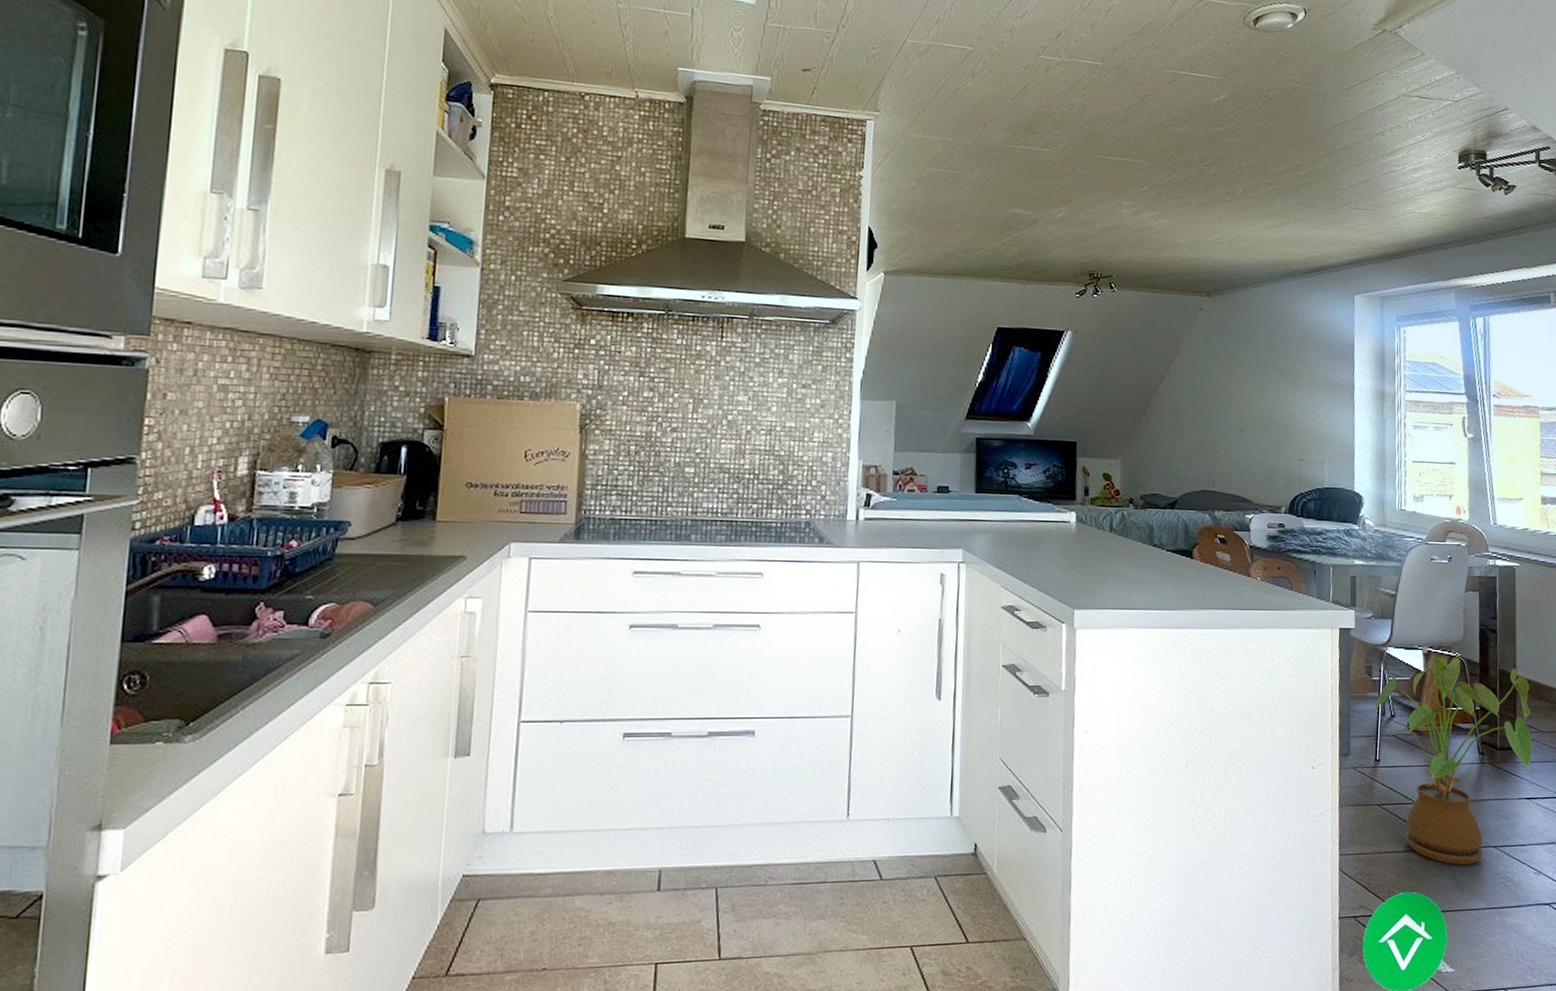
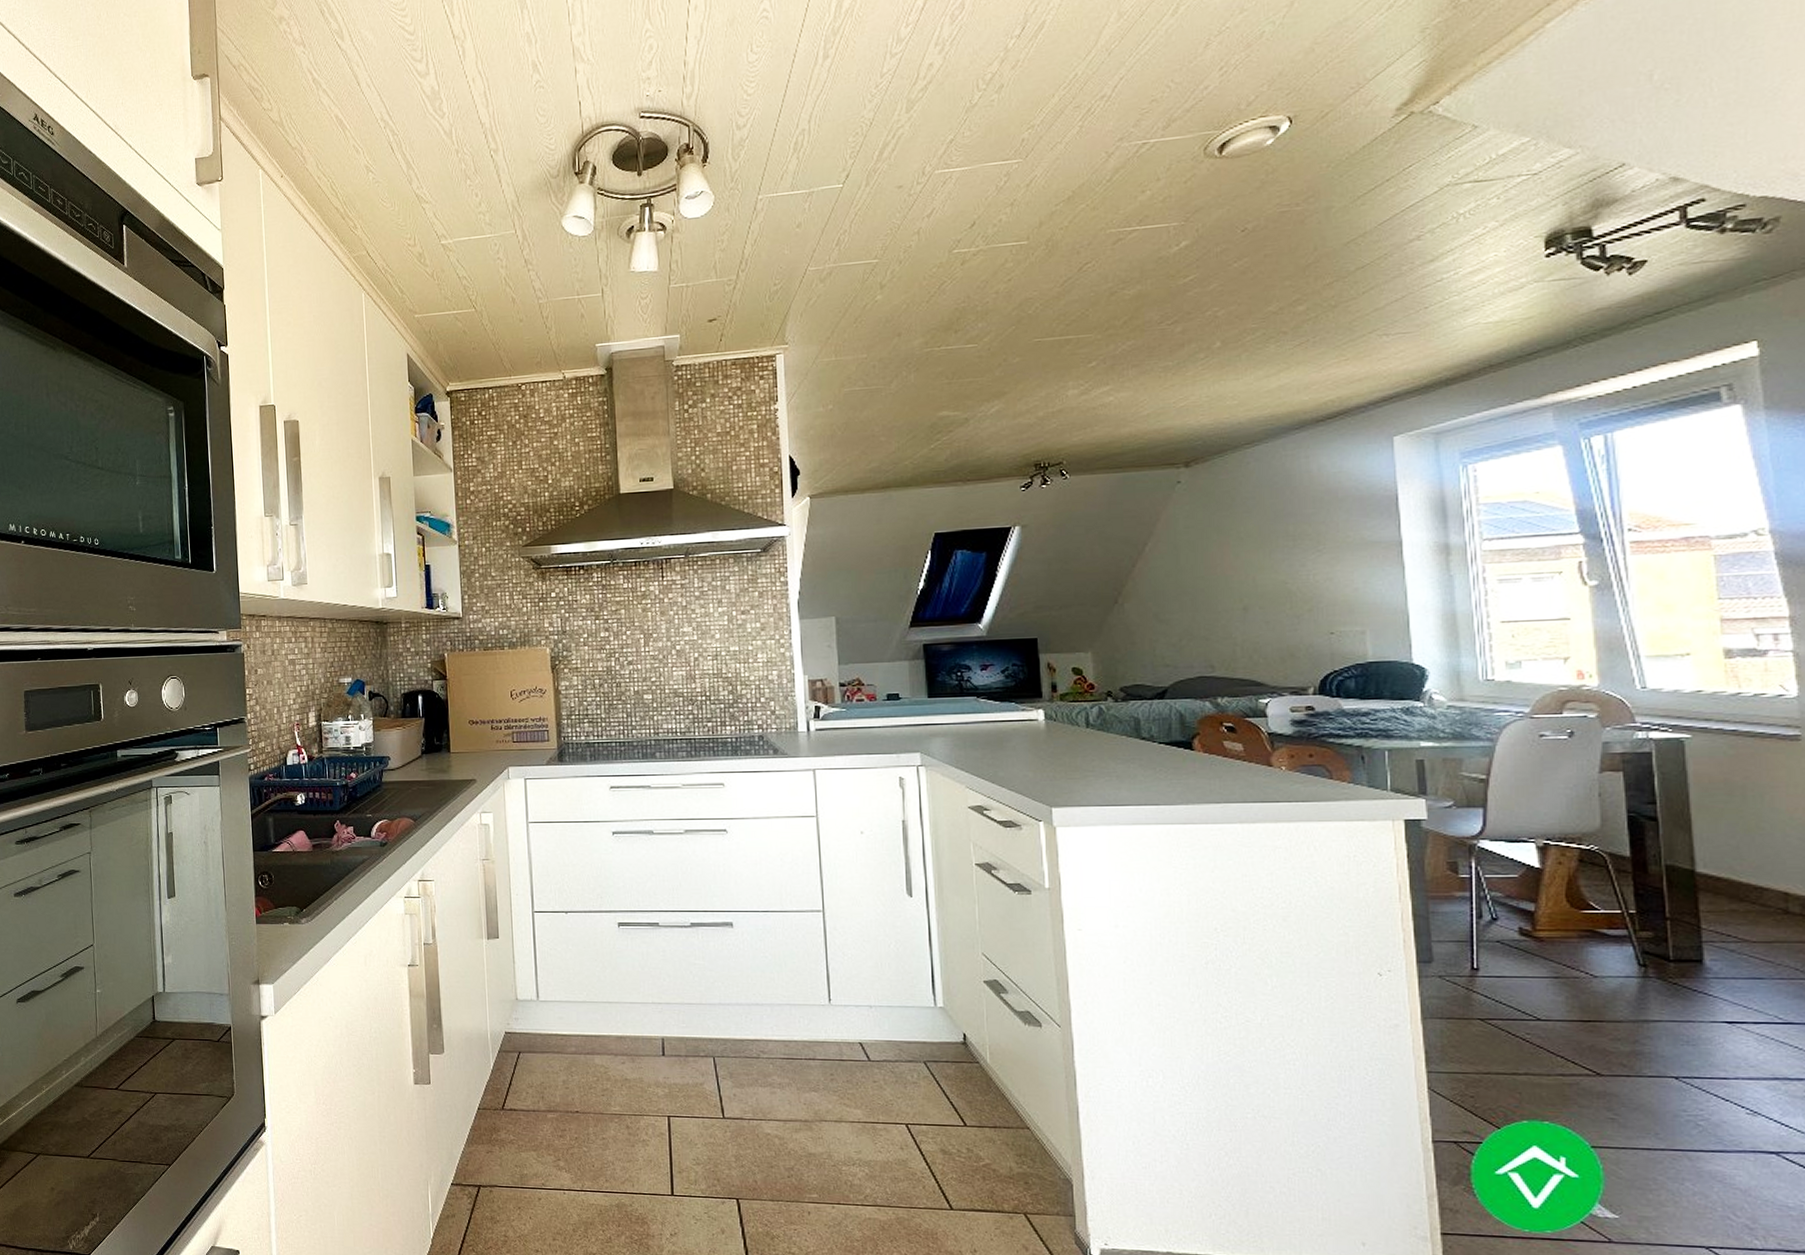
house plant: present [1374,657,1533,865] -> none [1464,850,1733,1096]

